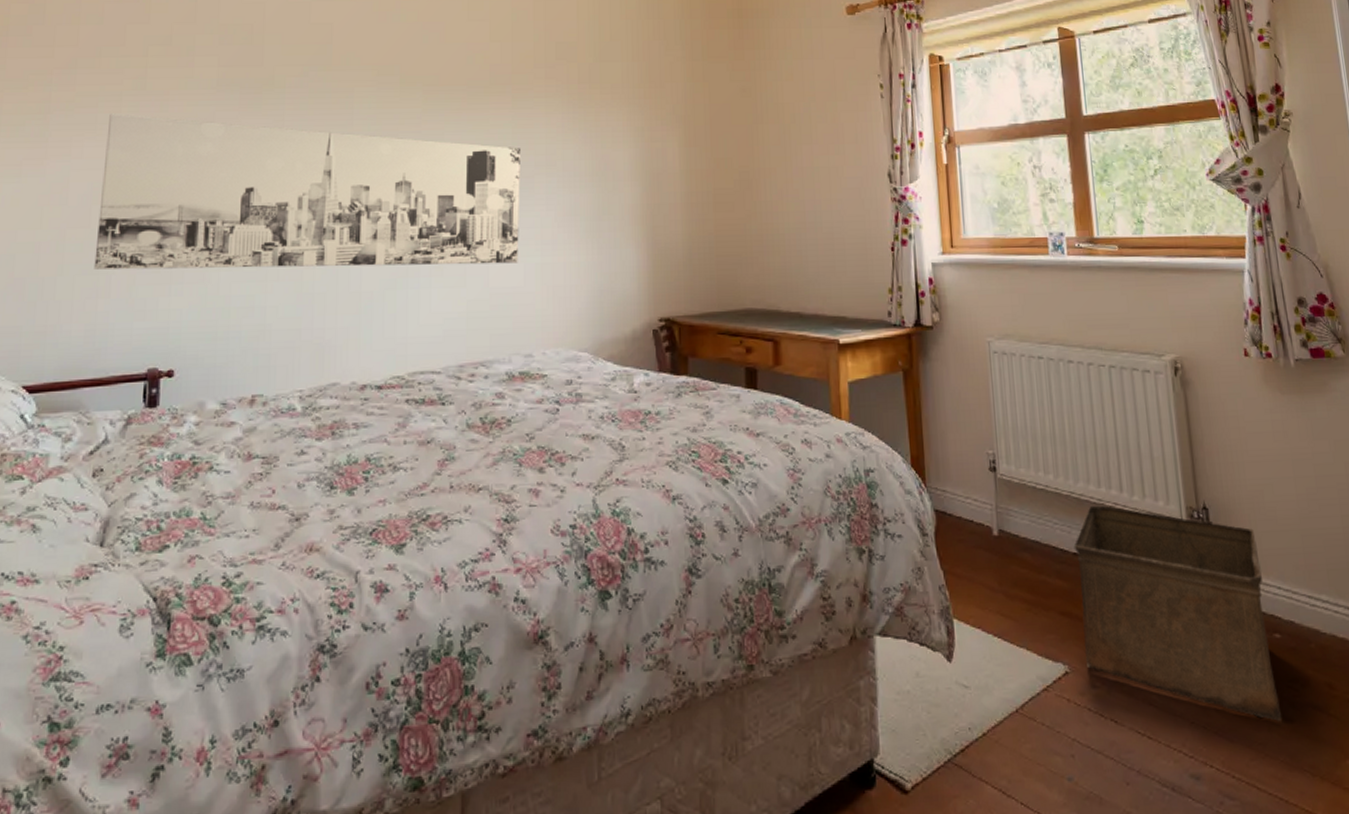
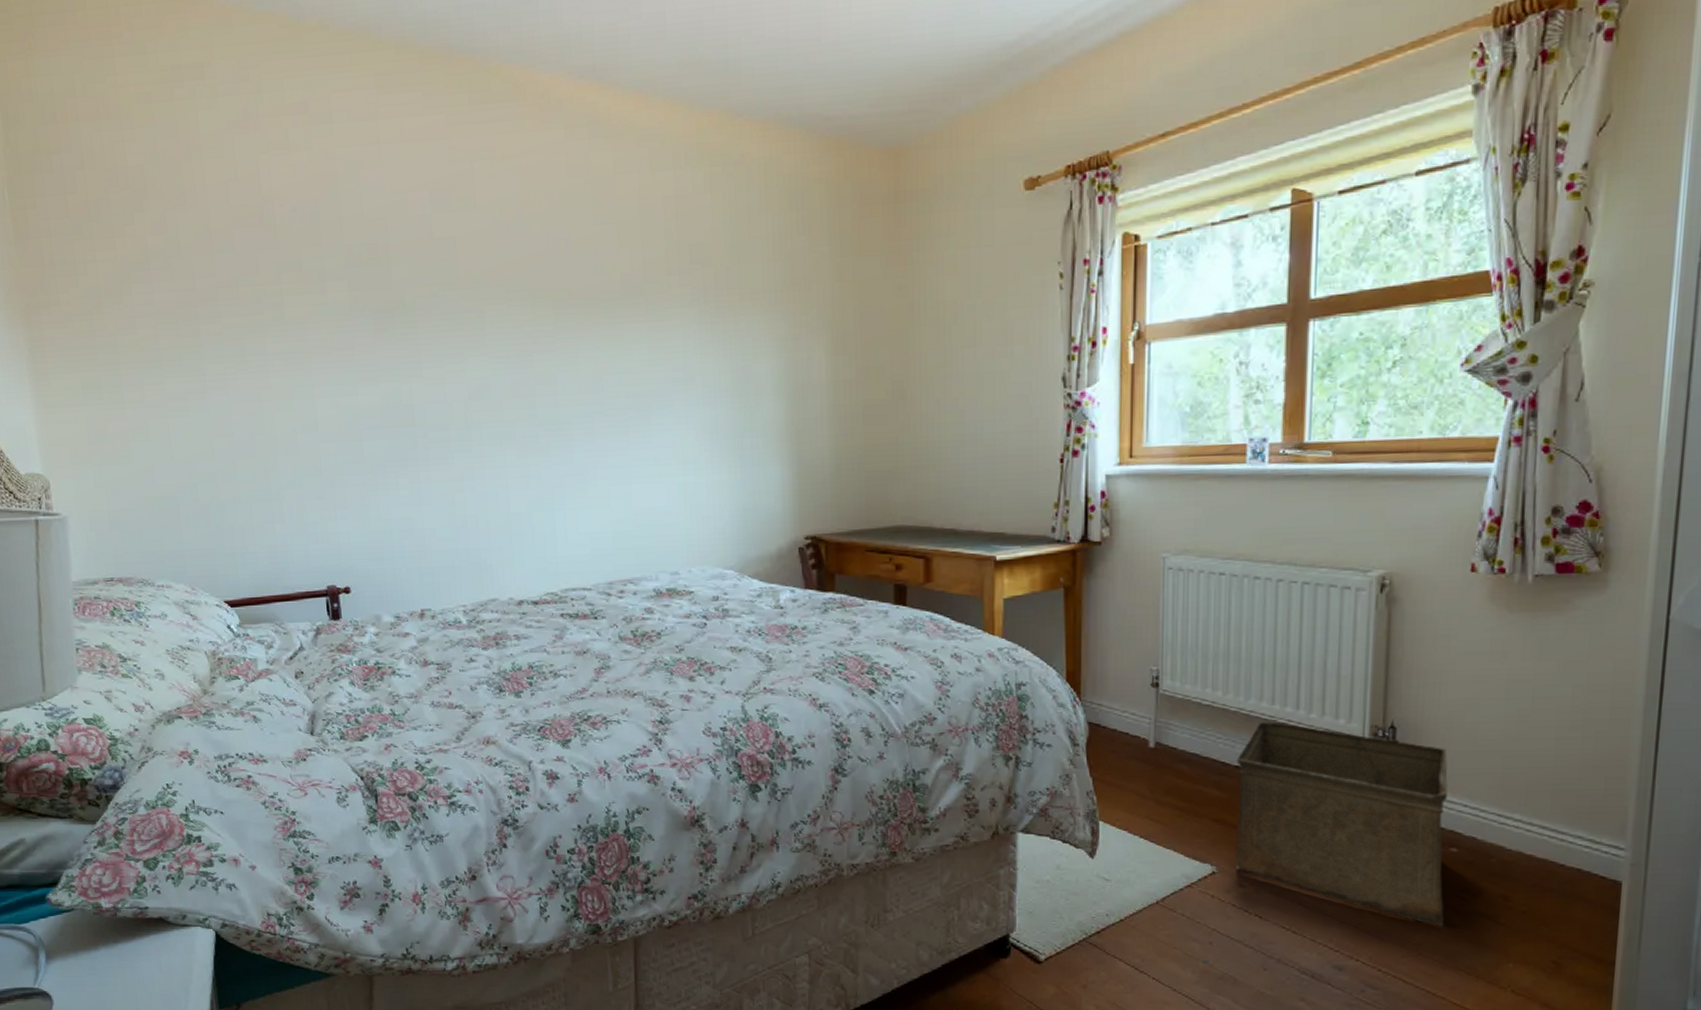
wall art: present [94,113,520,270] -> none [256,344,661,496]

